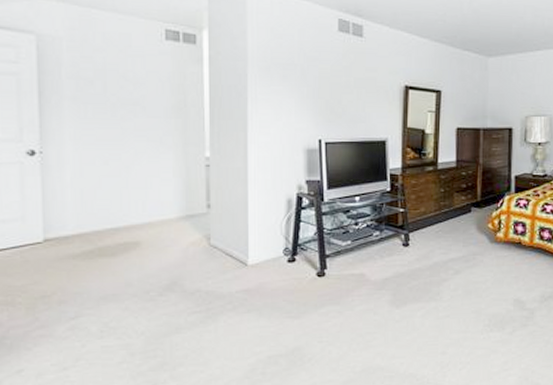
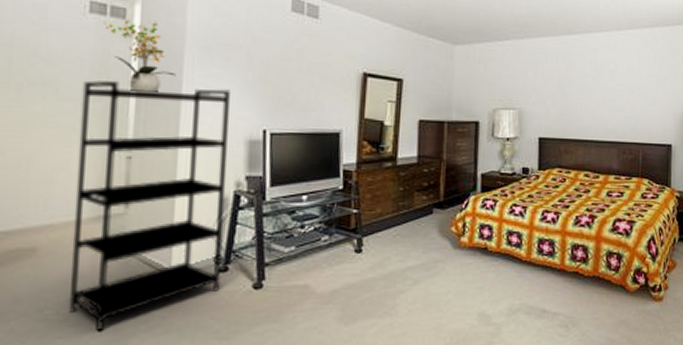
shelving unit: none [165,99,290,311] -> present [68,80,230,332]
potted plant: none [179,43,242,108] -> present [104,18,176,92]

